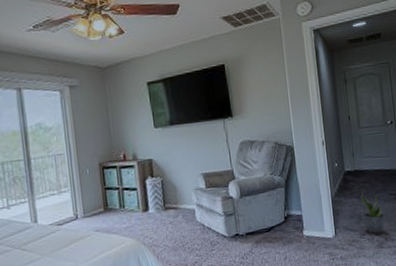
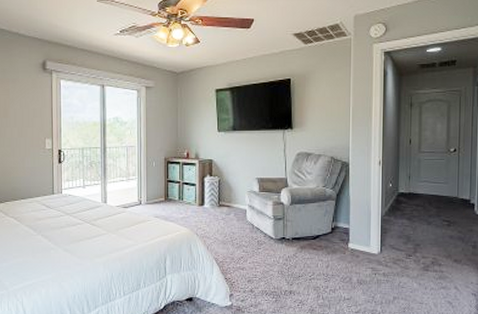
potted plant: present [361,193,385,234] -> none [411,215,435,257]

